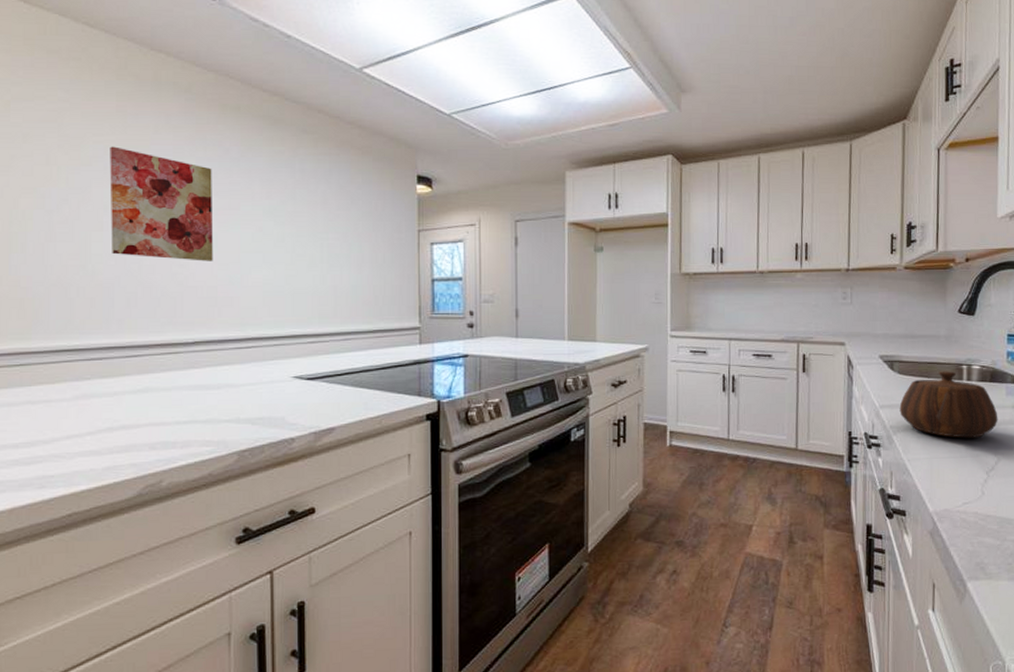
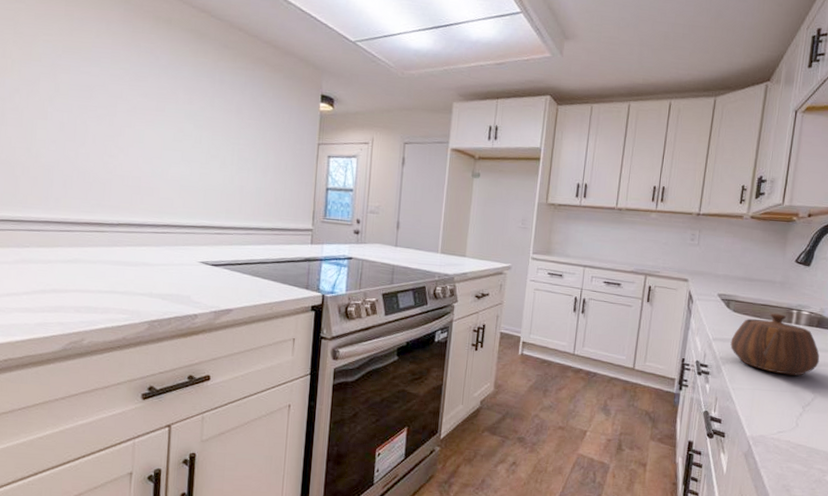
wall art: present [109,146,214,261] -> none [53,46,144,155]

